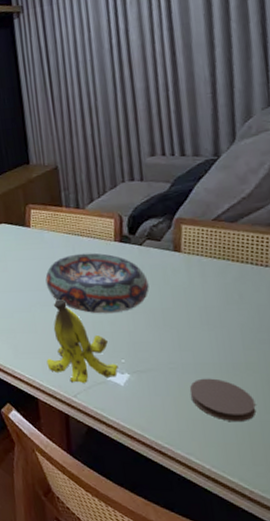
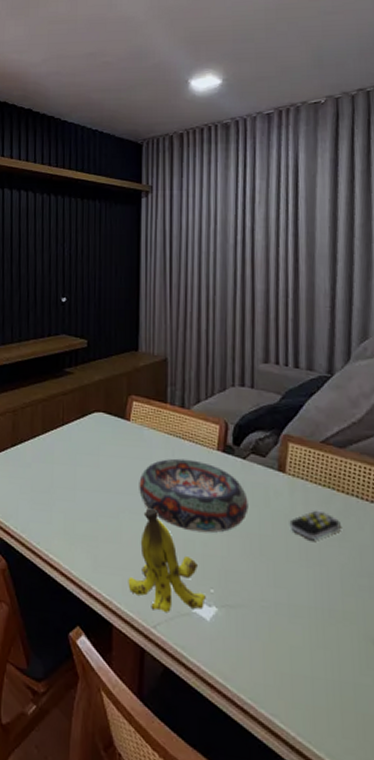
remote control: none [188,280,238,306] -> present [289,510,341,539]
coaster: present [189,378,257,421] -> none [280,623,351,682]

